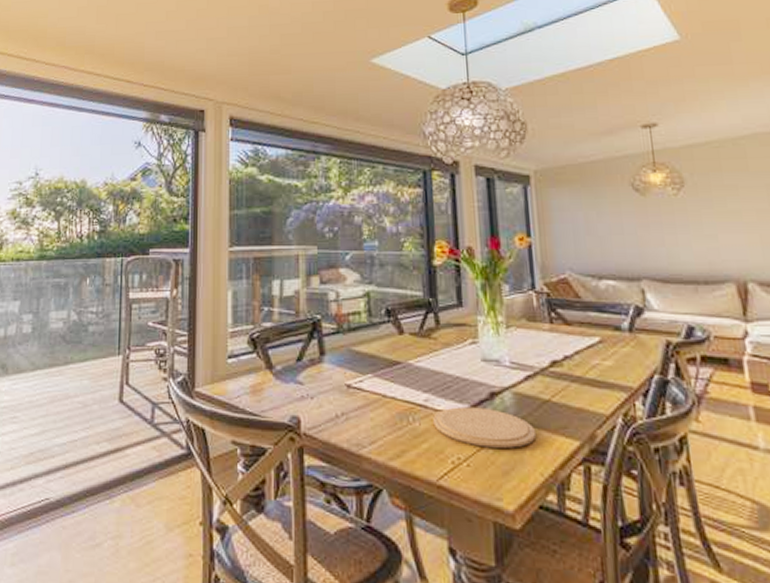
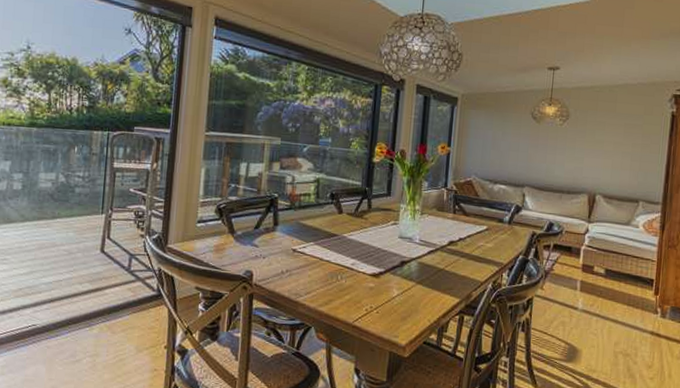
plate: present [433,407,537,448] -> none [356,270,430,302]

